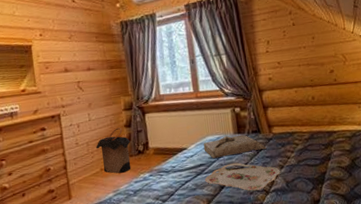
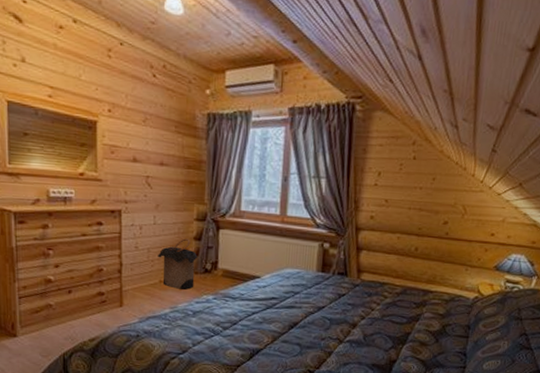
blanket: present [203,134,267,159] -> none [279,271,351,295]
serving tray: present [205,162,281,191] -> none [274,303,360,338]

